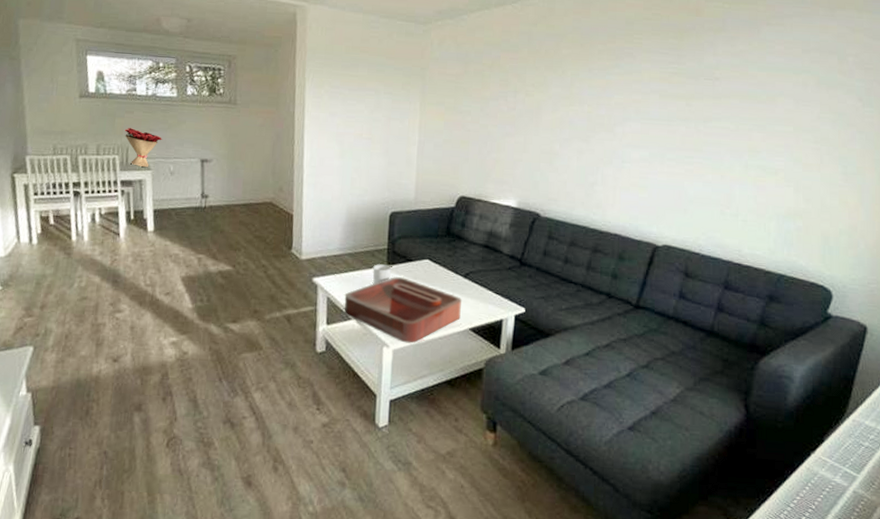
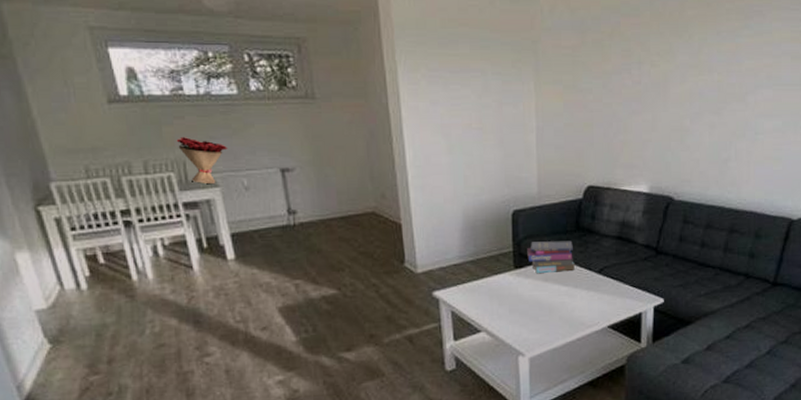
decorative tray: present [344,277,462,344] -> none [471,280,599,349]
candle holder: present [372,264,391,285] -> none [499,269,519,292]
books: none [400,242,443,273] -> present [527,241,575,274]

